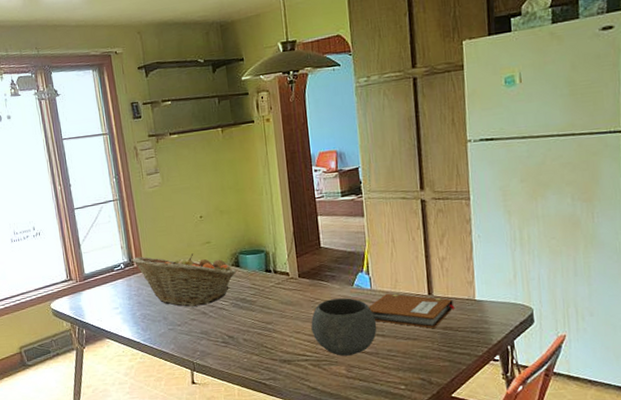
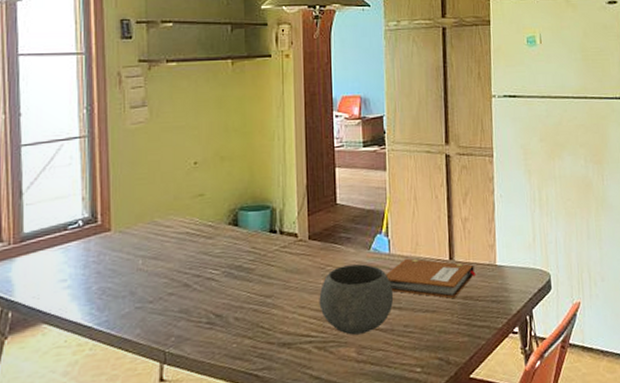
fruit basket: present [132,253,236,307] -> none [95,208,233,278]

